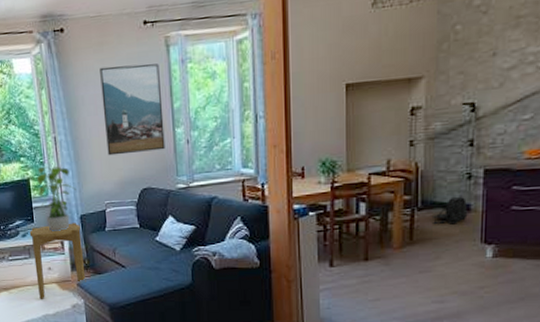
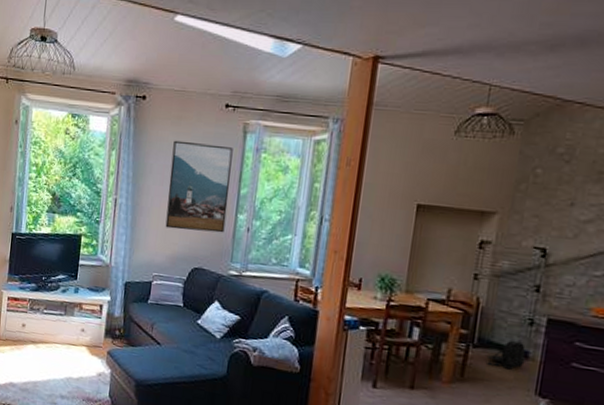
side table: present [29,222,86,299] -> none [66,284,123,361]
potted plant: present [33,165,77,231] -> none [81,225,127,294]

